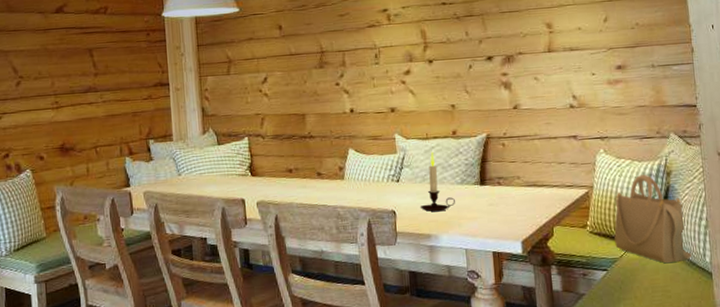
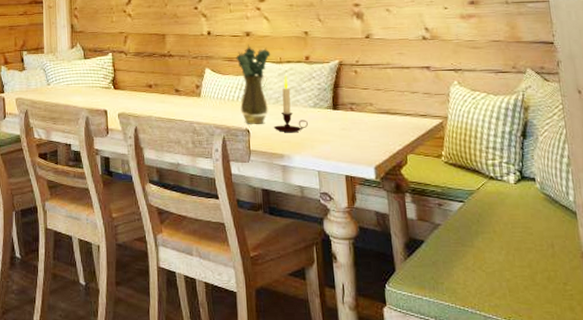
vase: none [380,121,417,205] -> present [236,44,271,124]
handbag: present [614,174,692,264] -> none [470,108,554,200]

